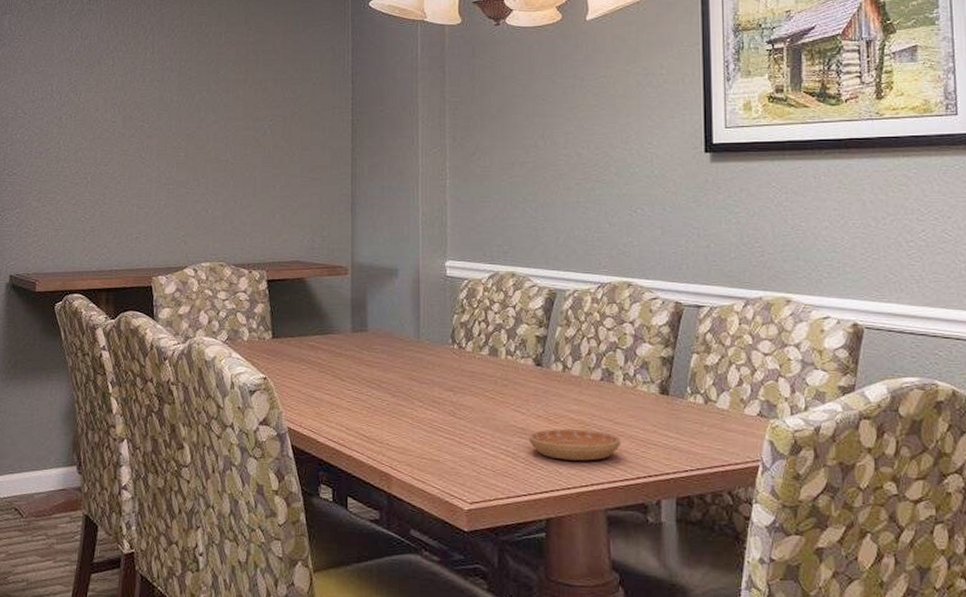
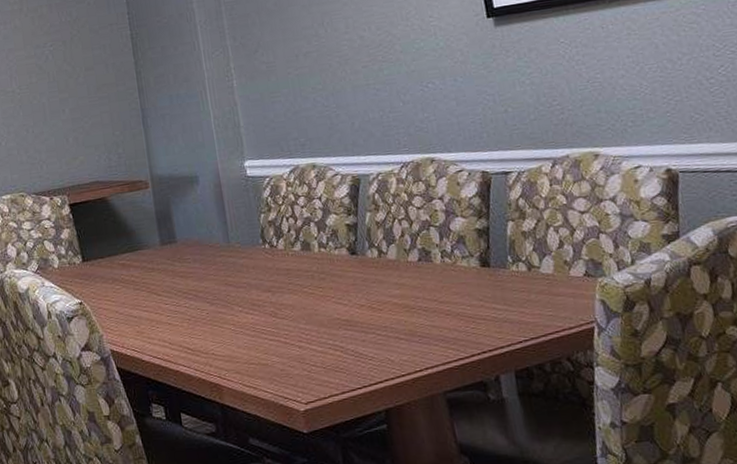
saucer: present [528,429,621,461] -> none [354,312,450,347]

